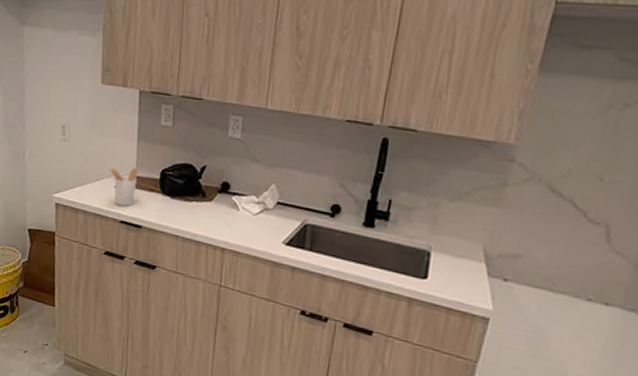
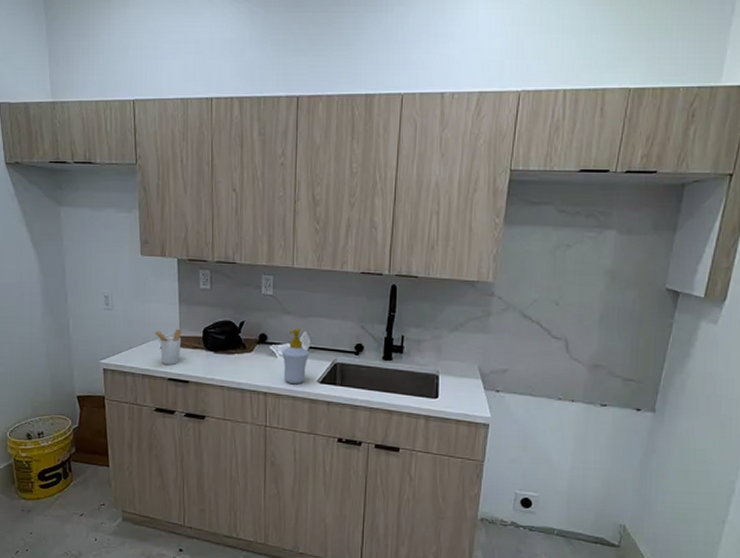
soap bottle: none [244,179,277,243] -> present [281,328,310,384]

